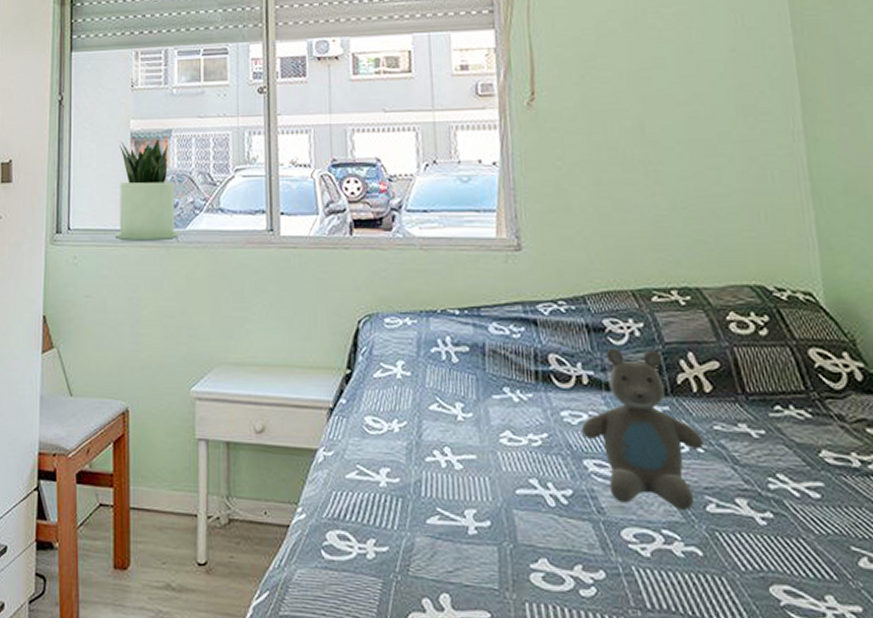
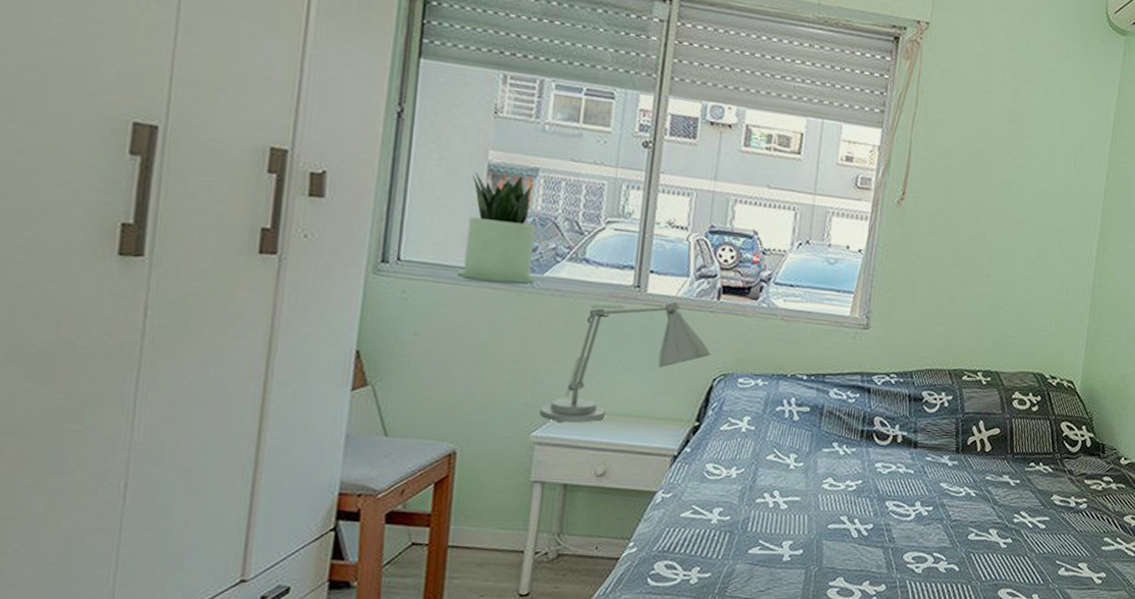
desk lamp: none [196,241,353,376] -> present [538,301,712,423]
stuffed animal: present [581,348,704,511] -> none [889,414,977,539]

